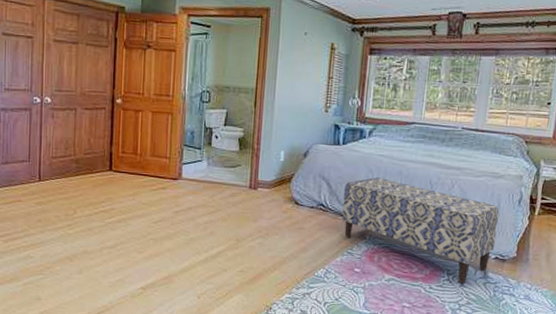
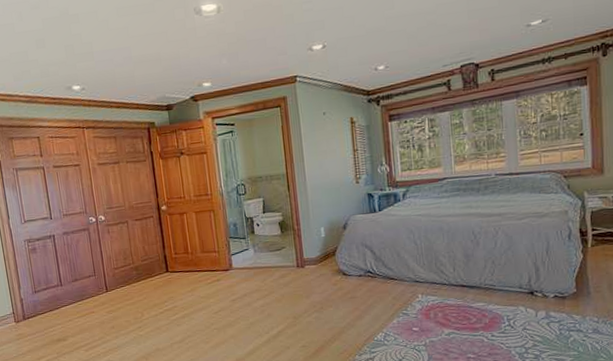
bench: present [342,177,499,284] -> none [388,236,552,328]

